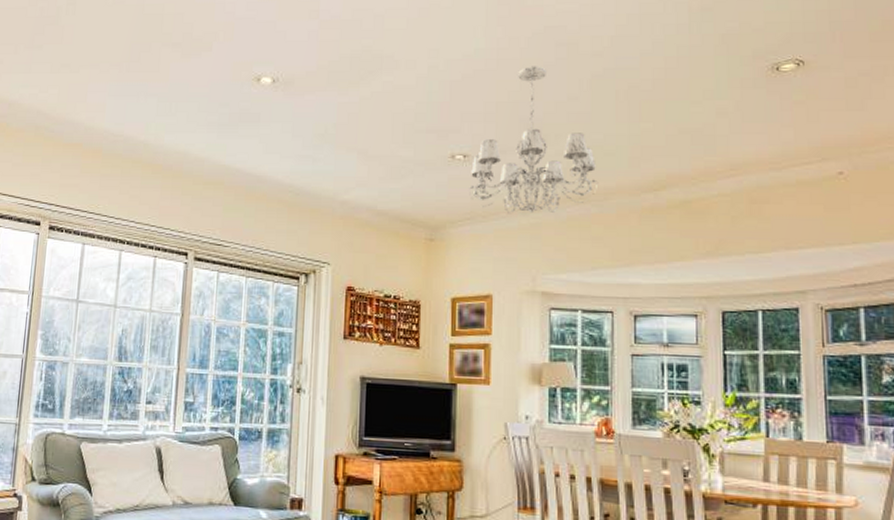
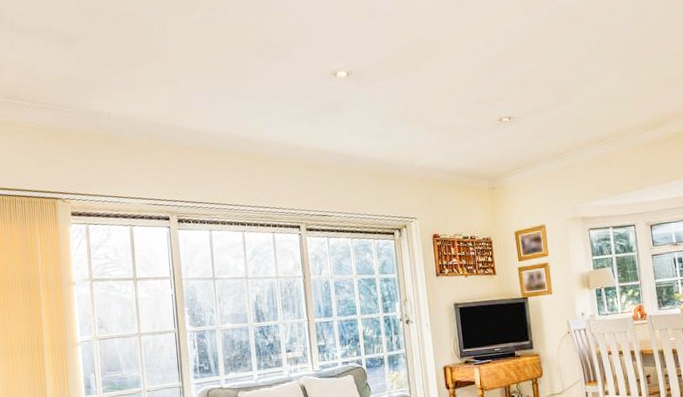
chandelier: present [469,66,599,215] -> none [516,39,613,161]

